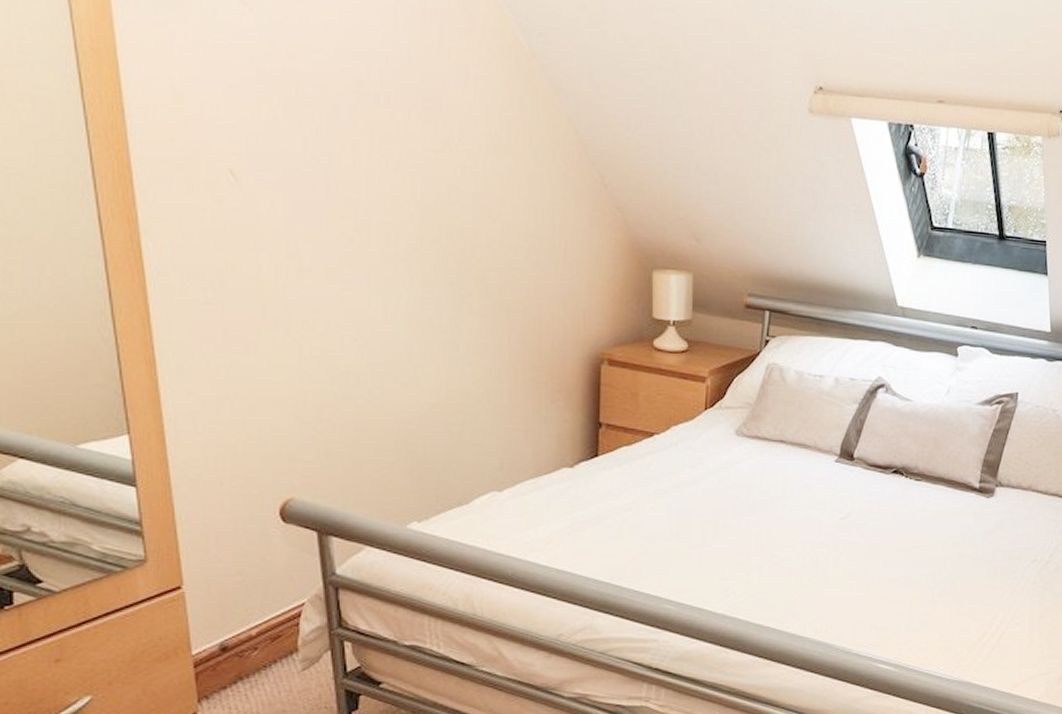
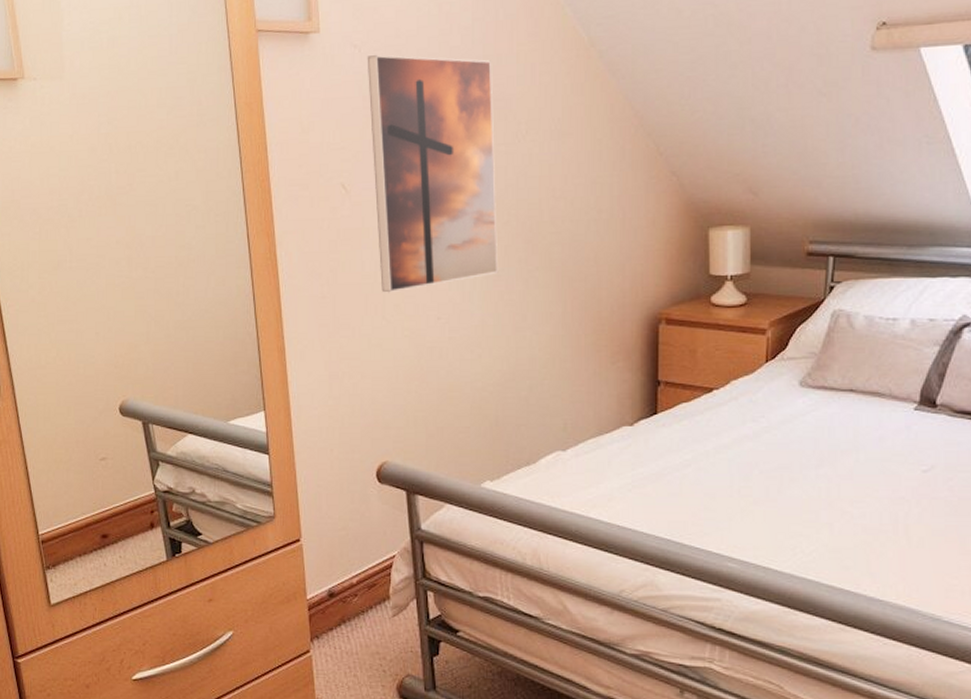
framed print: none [260,18,427,306] -> present [367,55,499,293]

